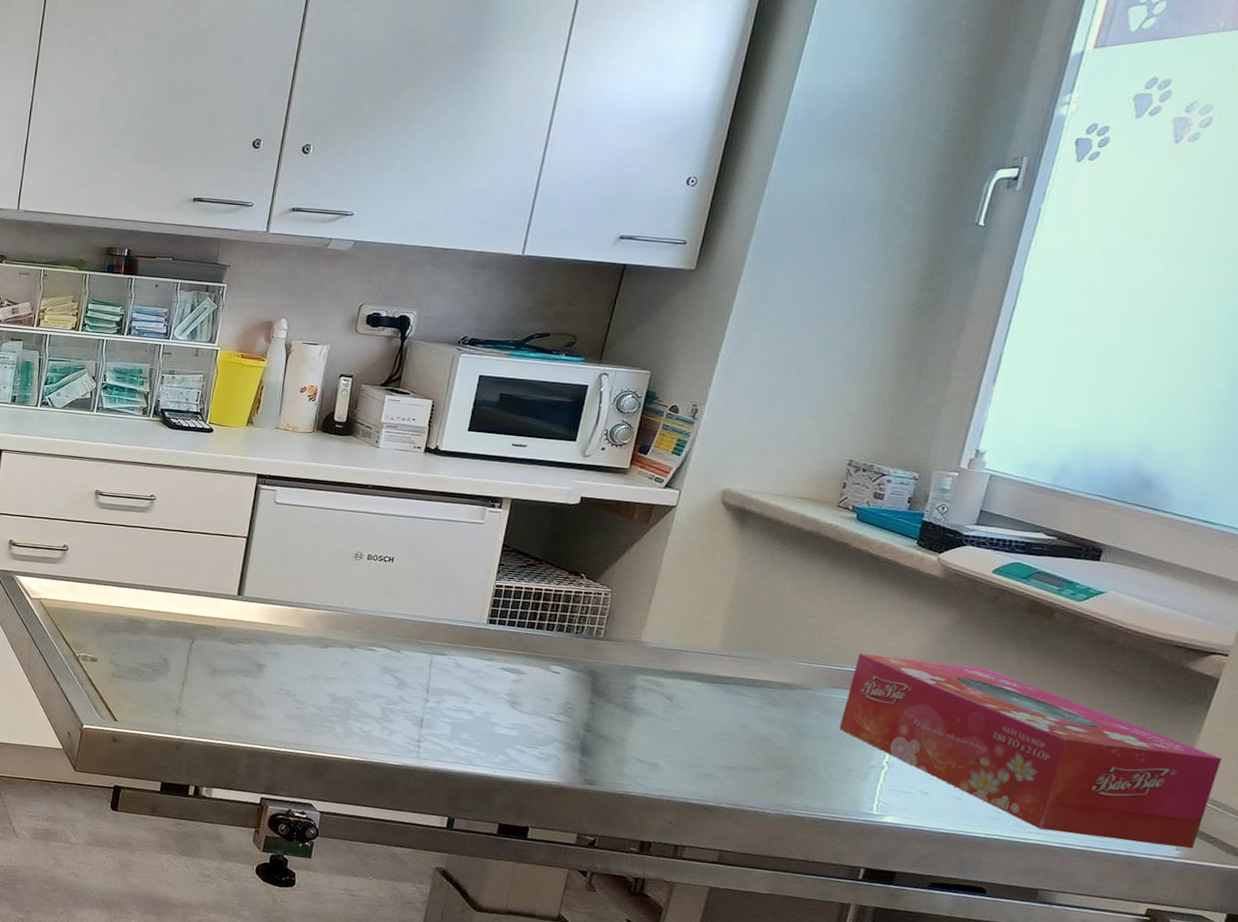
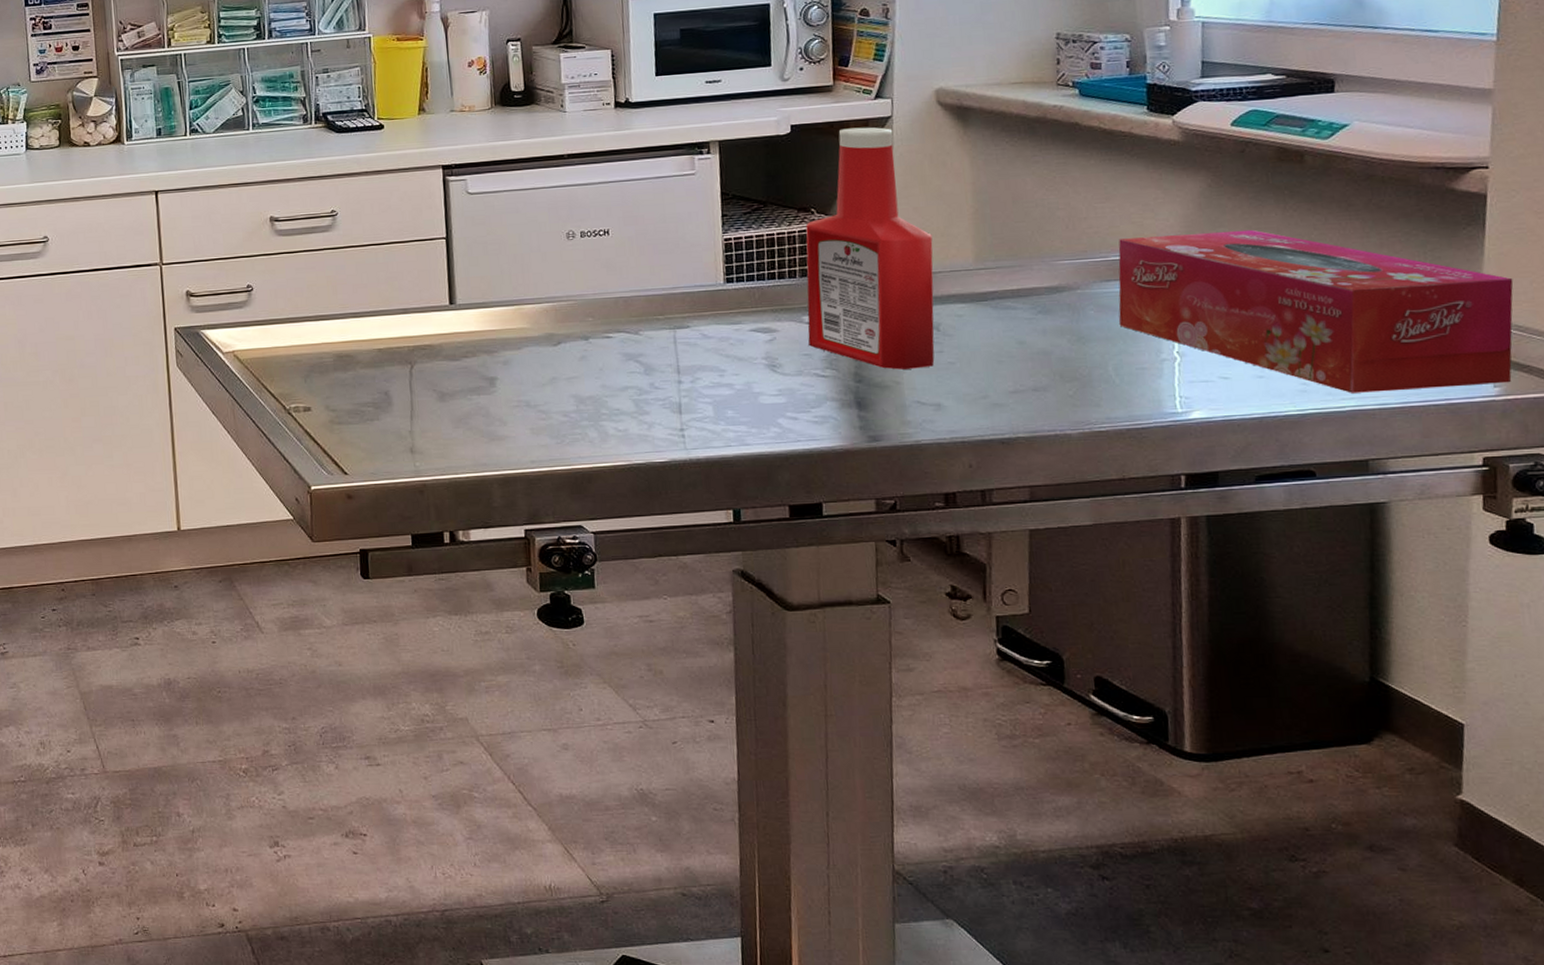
ketchup bottle: none [550,508,687,731] -> present [805,127,935,370]

